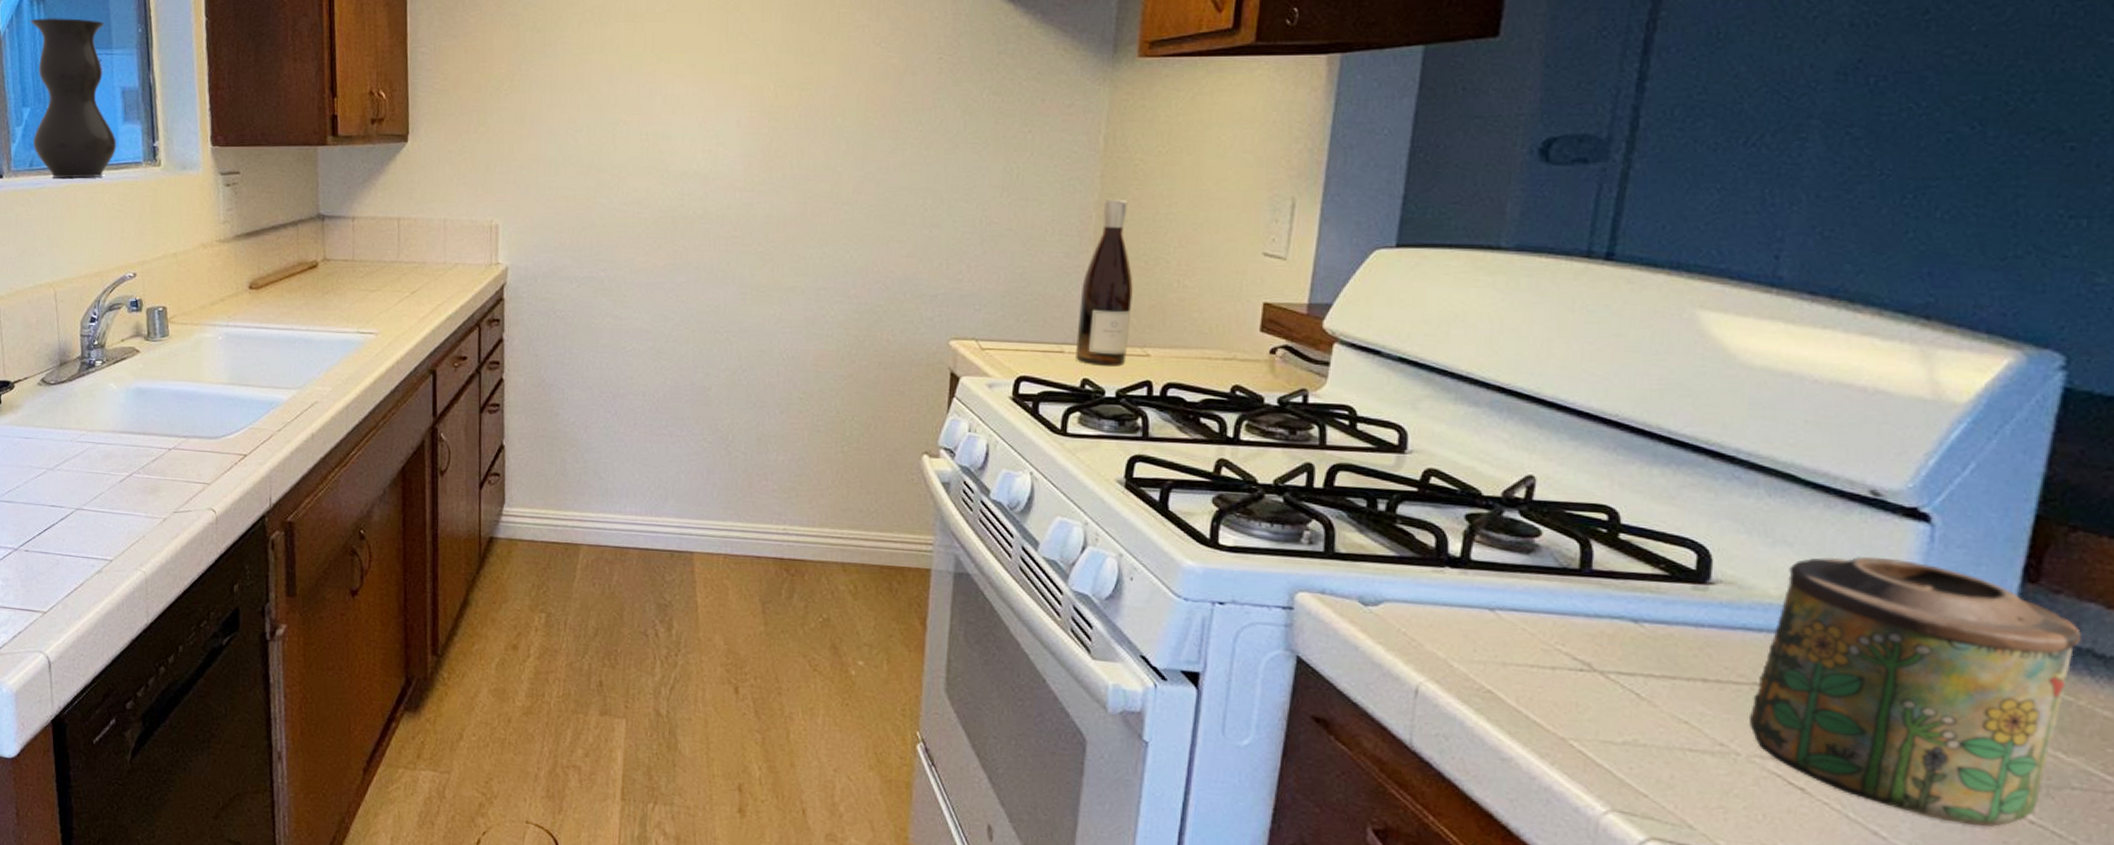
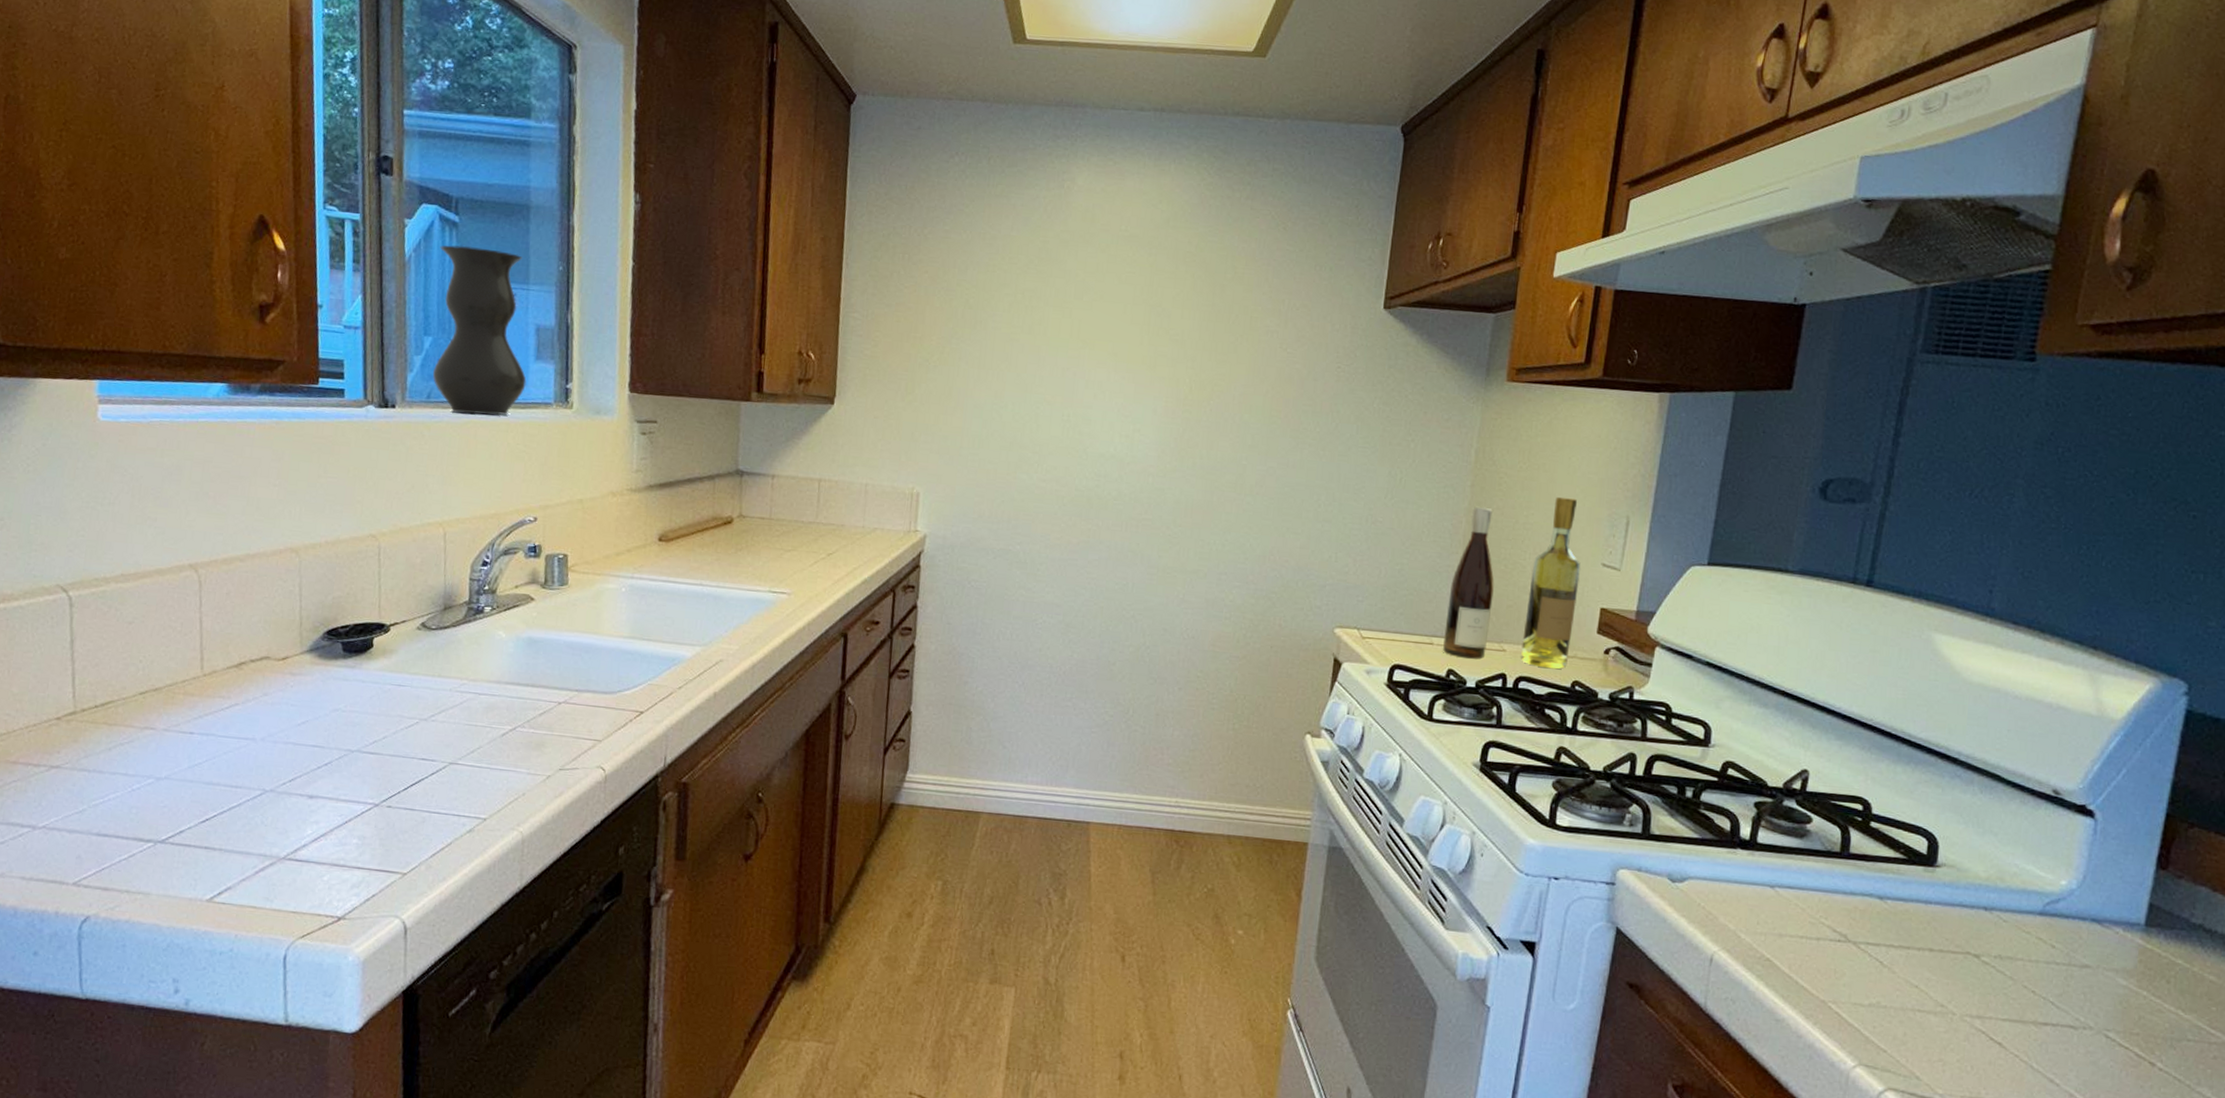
bottle: none [1167,181,1238,374] -> present [1520,496,1581,669]
canister: present [1748,556,2081,827] -> none [1962,845,2195,1074]

